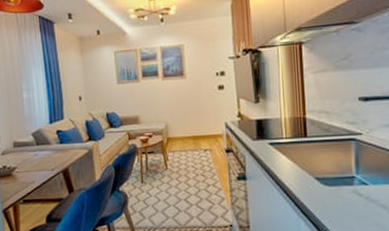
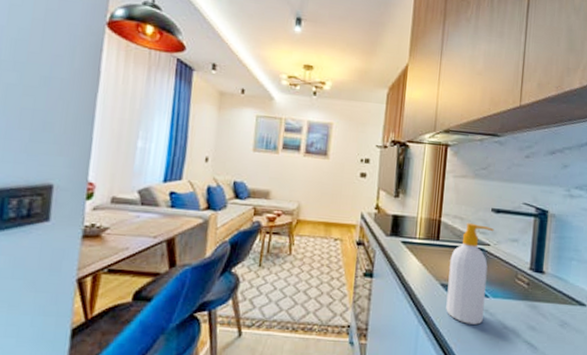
soap bottle: none [321,115,365,213] -> present [446,222,494,325]

